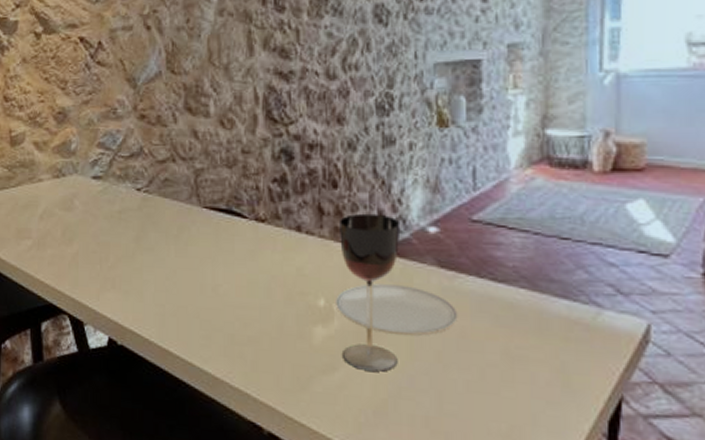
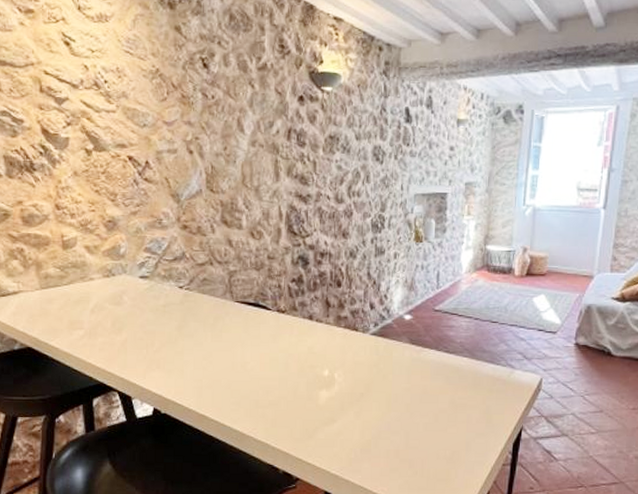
plate: present [336,283,458,336] -> none [336,356,422,394]
wineglass: present [340,213,401,372] -> none [340,305,386,421]

